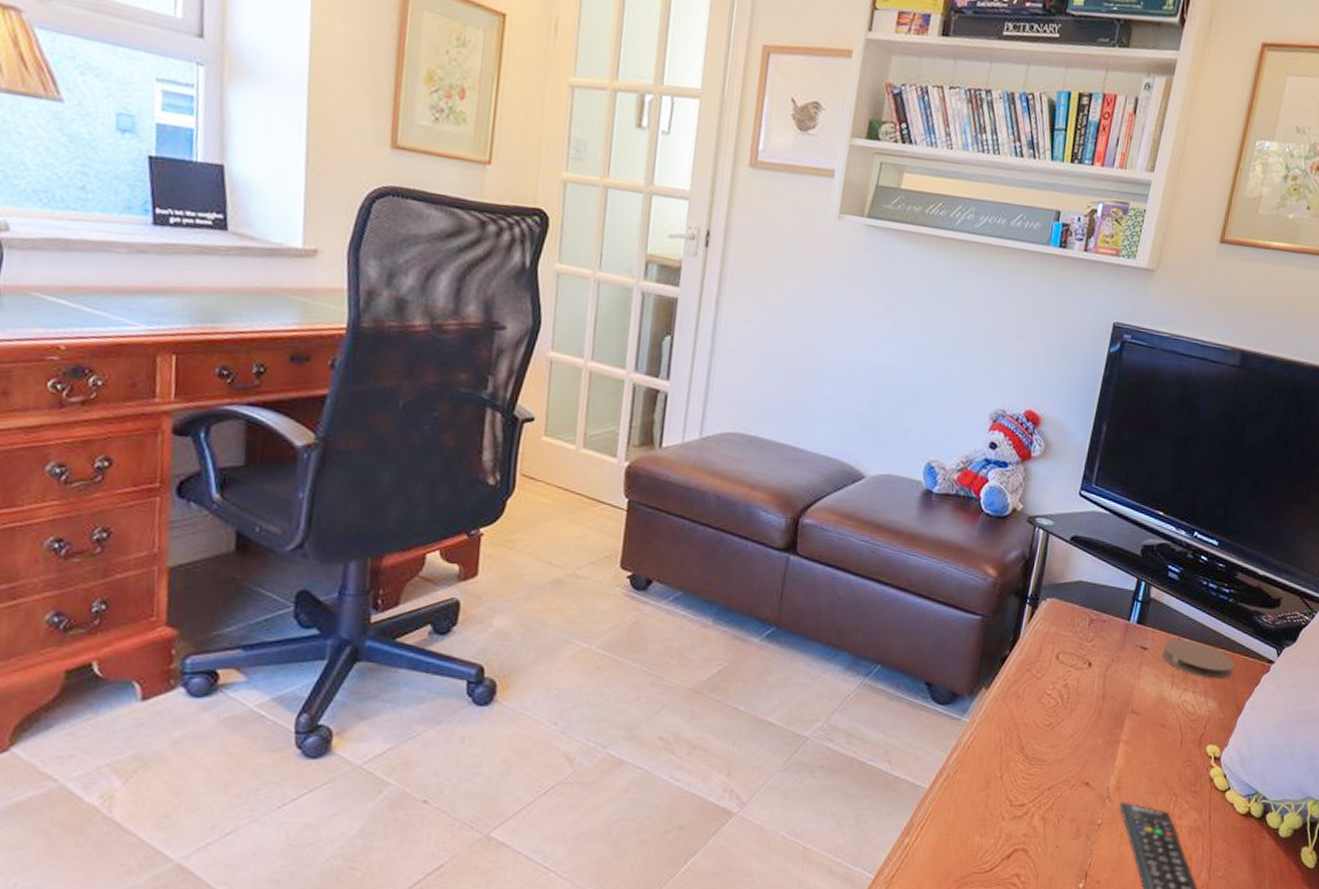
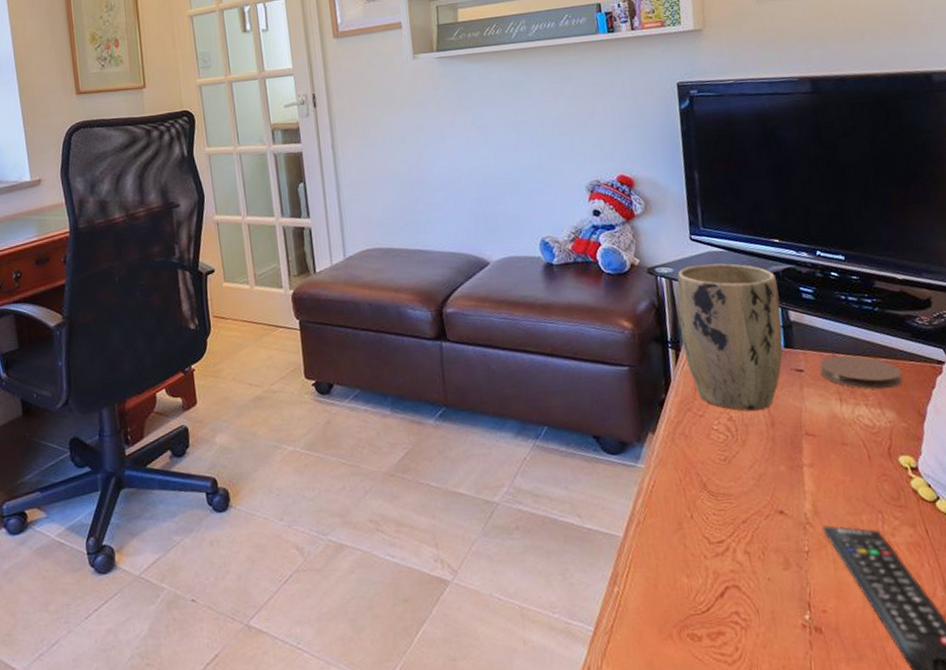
plant pot: none [1040,522,1150,681] -> present [677,263,783,412]

